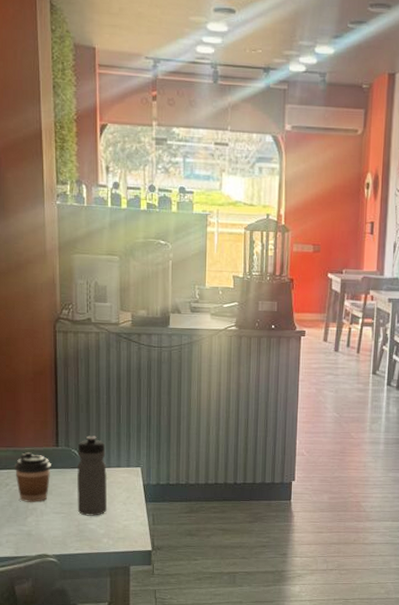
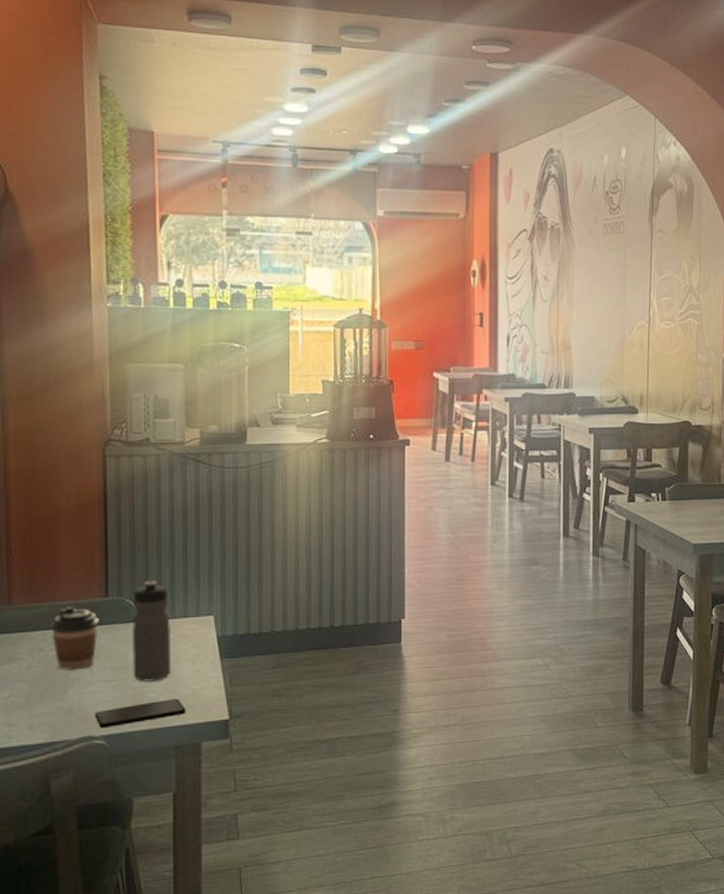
smartphone: none [48,530,119,550] -> present [94,698,186,729]

